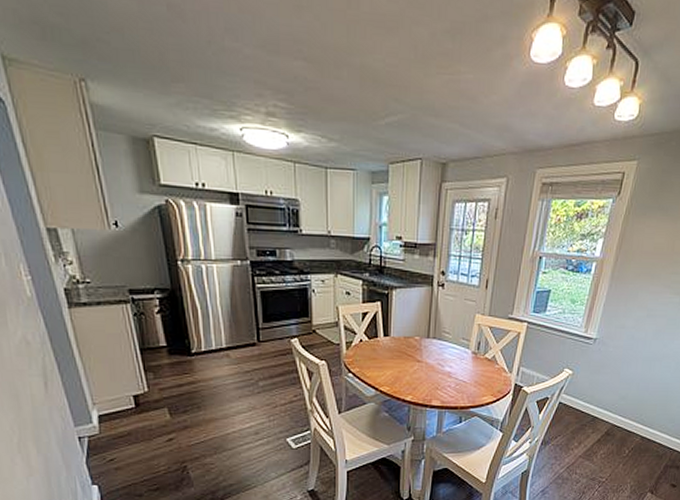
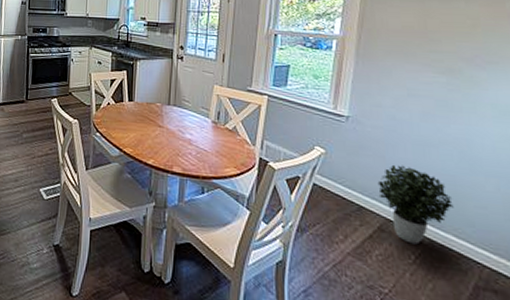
potted plant: none [610,379,664,442] -> present [377,164,454,245]

